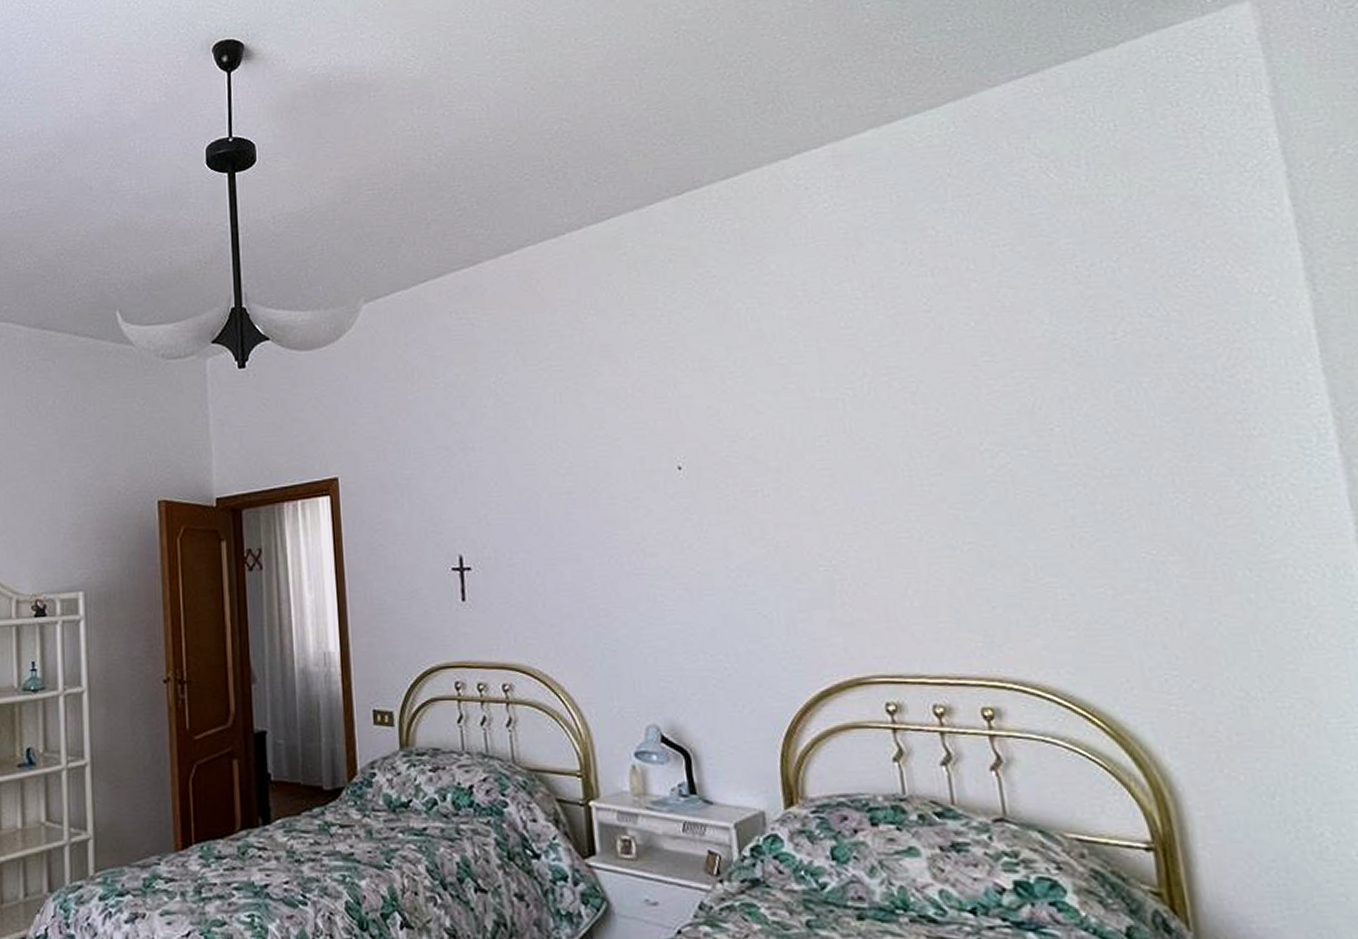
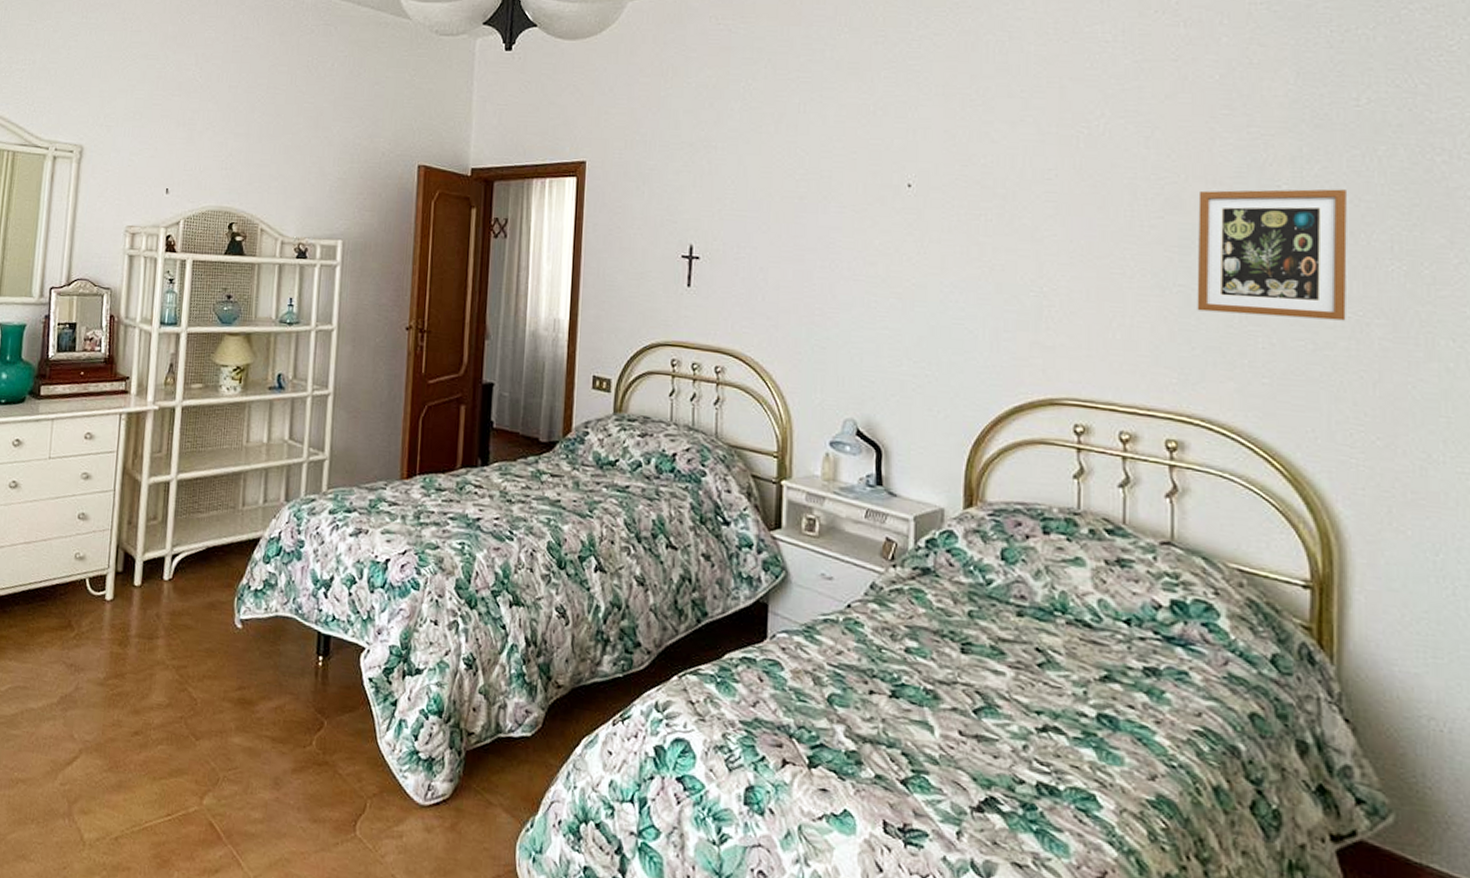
picture frame: none [973,426,1141,568] -> present [1197,189,1347,321]

